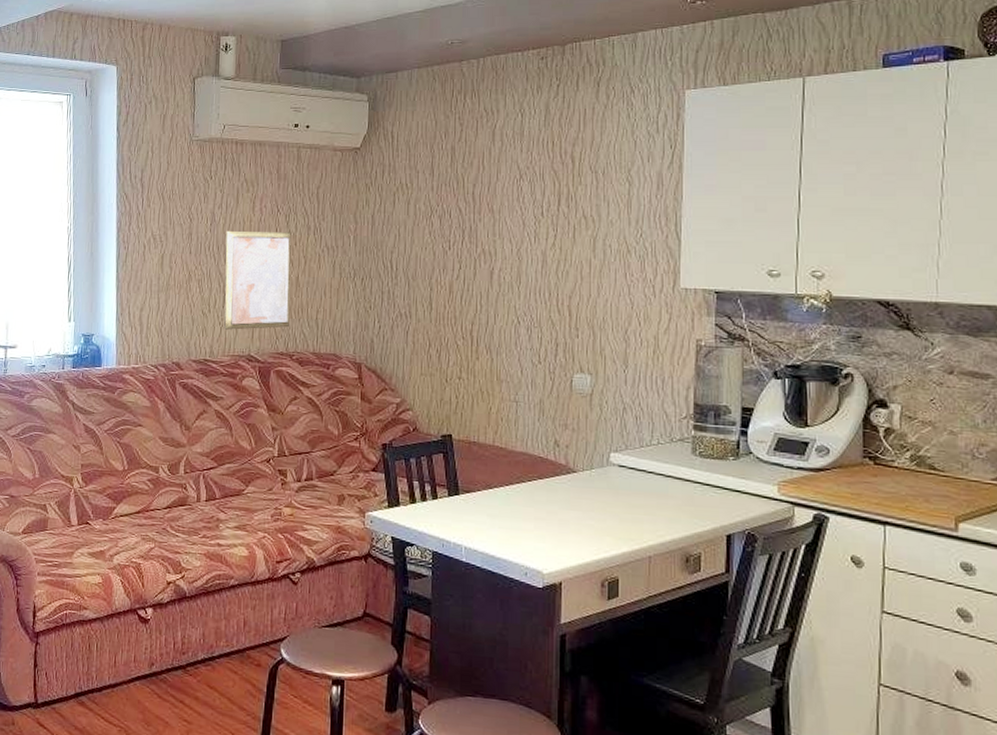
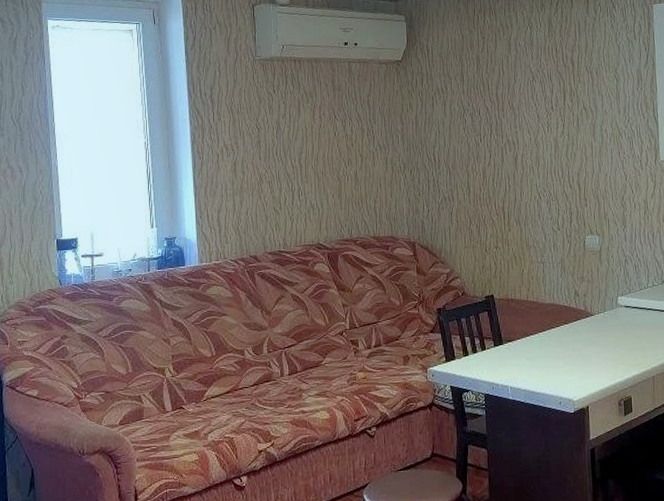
wall art: present [224,230,292,330] -> none [291,135,352,223]

